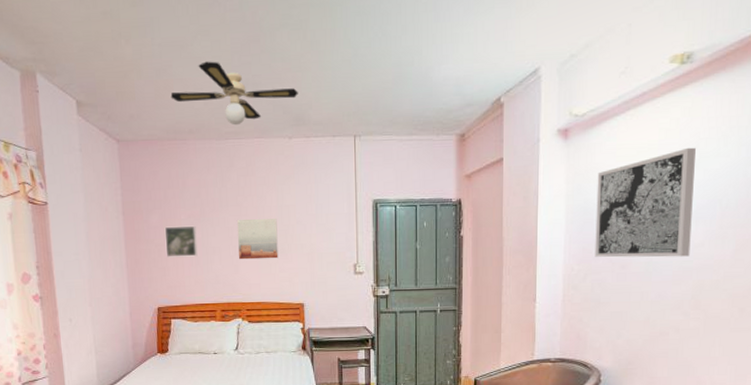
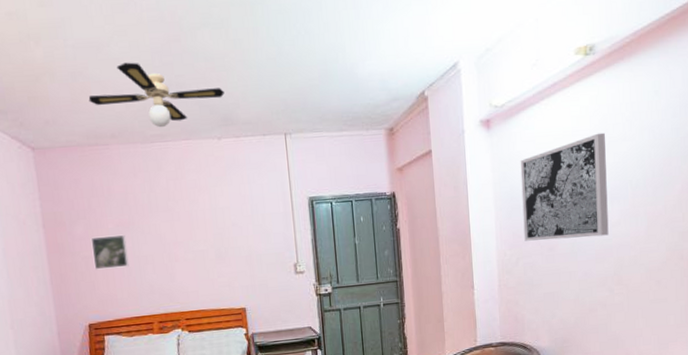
wall art: present [237,219,278,260] -> none [170,222,216,267]

